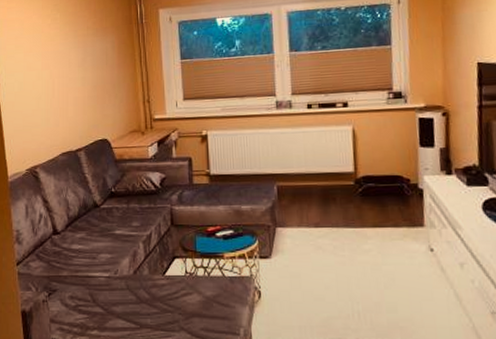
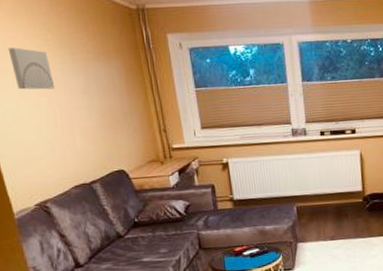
wall art: none [24,26,57,63] -> present [8,47,55,90]

